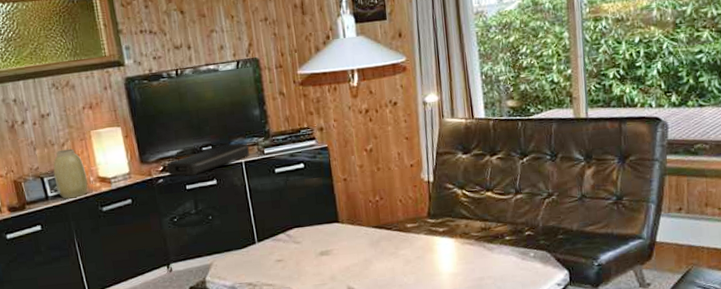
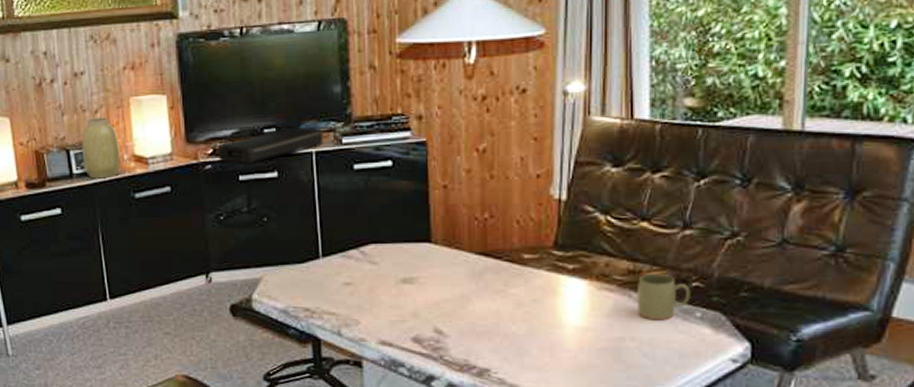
mug: none [488,228,526,262] -> present [636,273,691,321]

